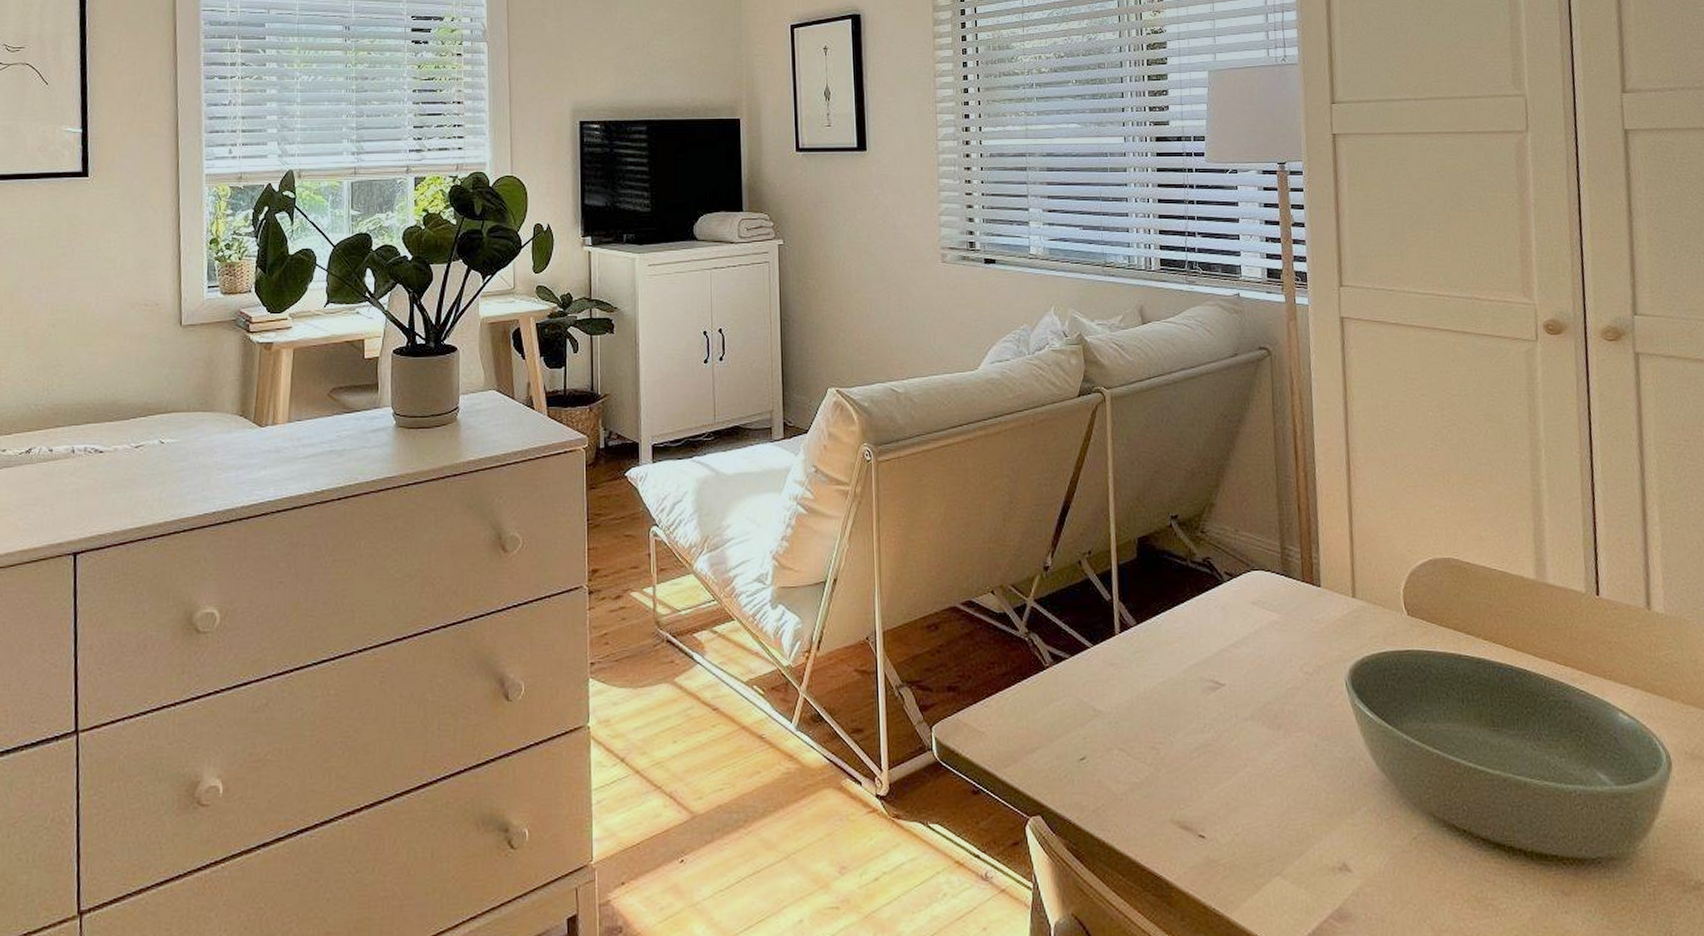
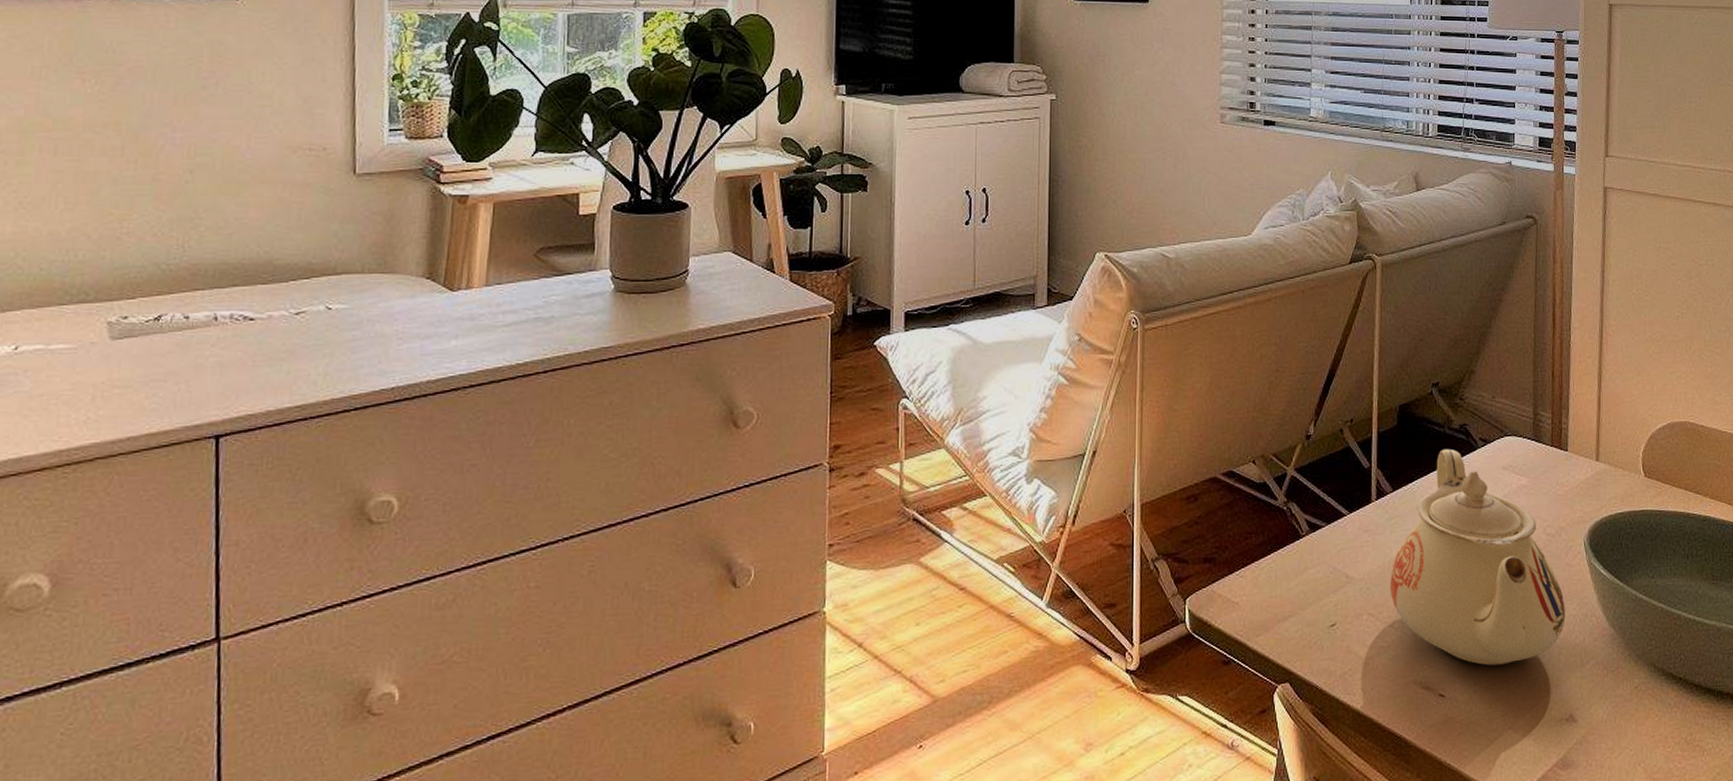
teapot: none [1138,582,1331,808] -> present [1389,448,1565,666]

